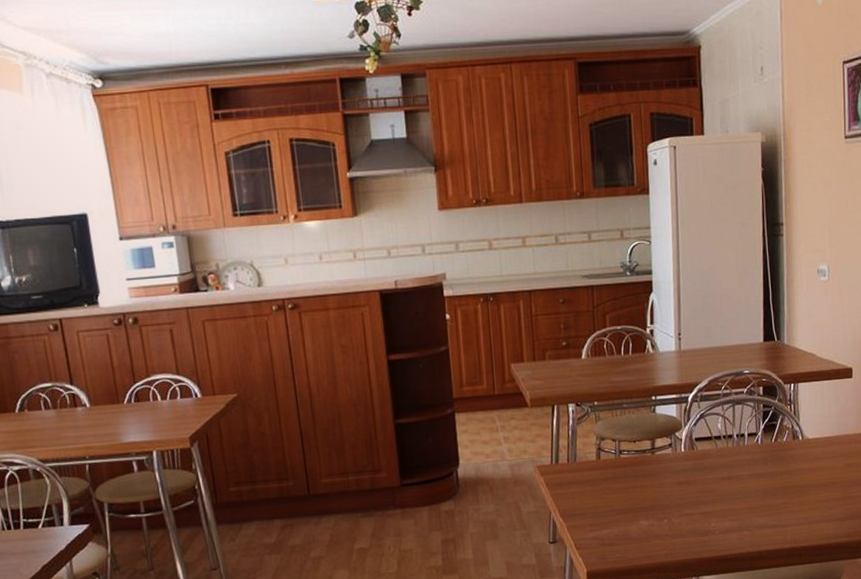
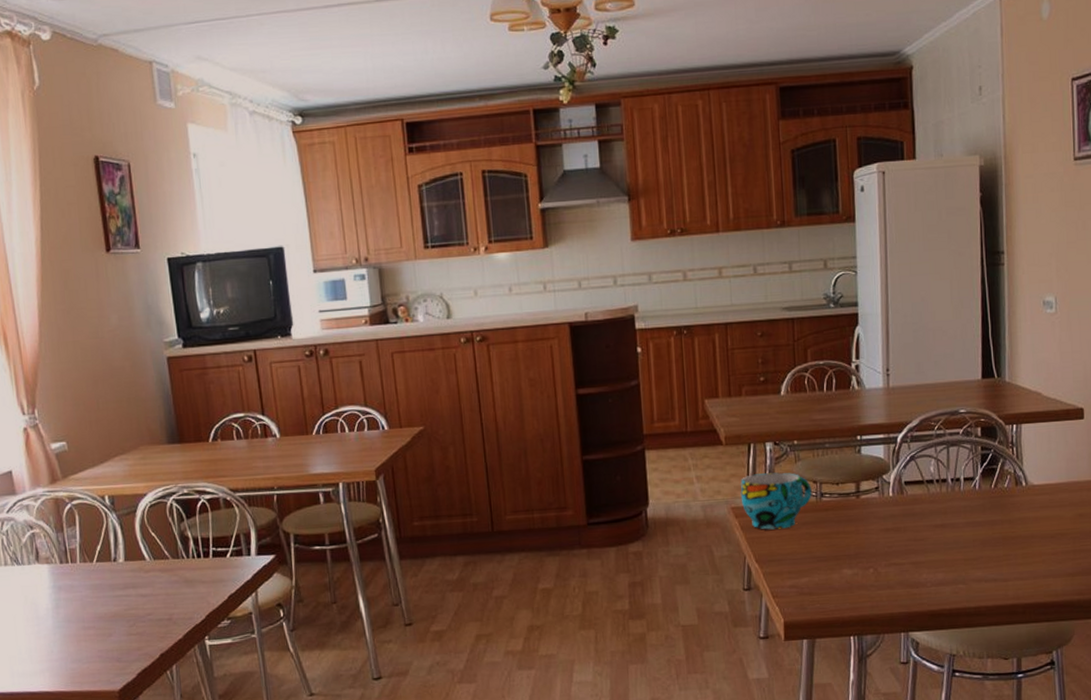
cup: none [545,431,611,486] -> present [740,472,812,530]

